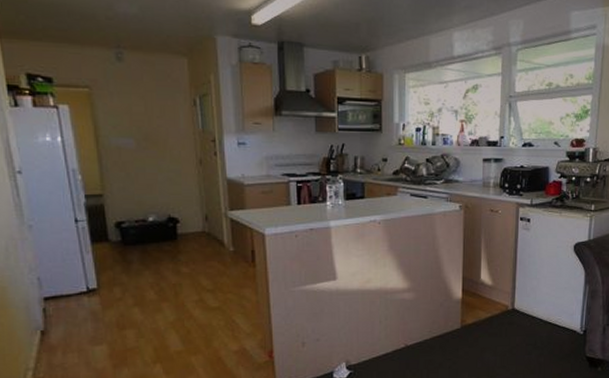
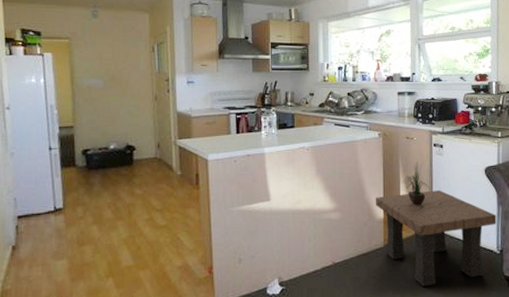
side table: none [453,268,583,369] -> present [375,190,497,287]
potted plant: none [484,237,514,285] -> present [402,162,430,206]

